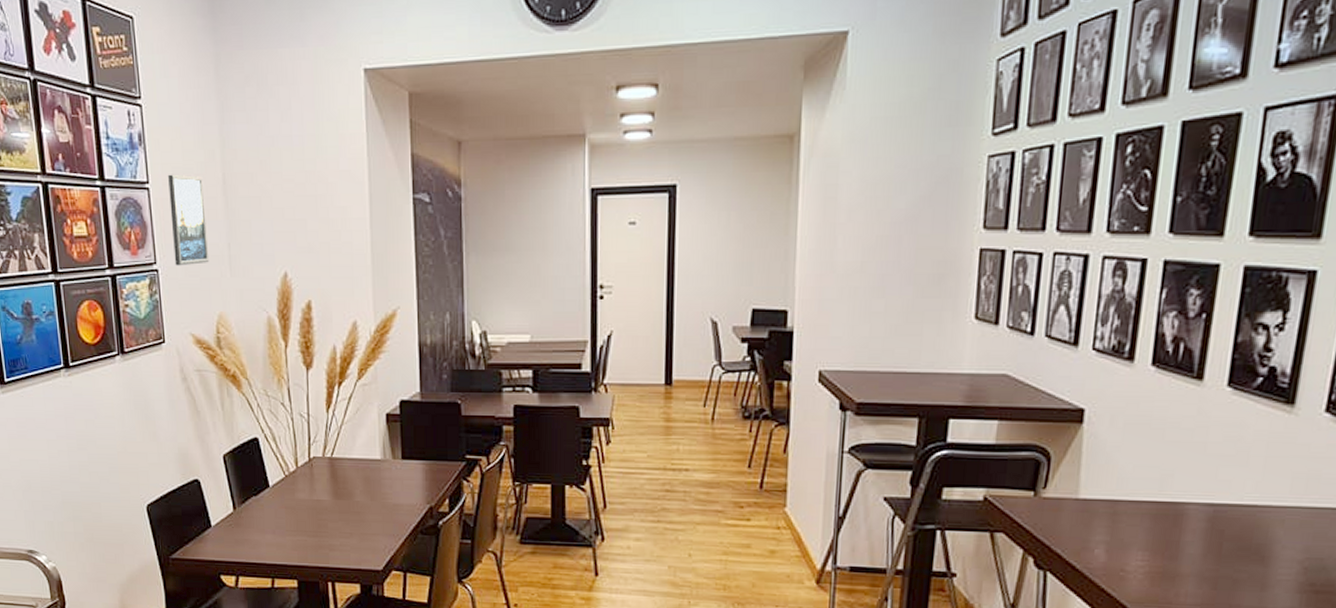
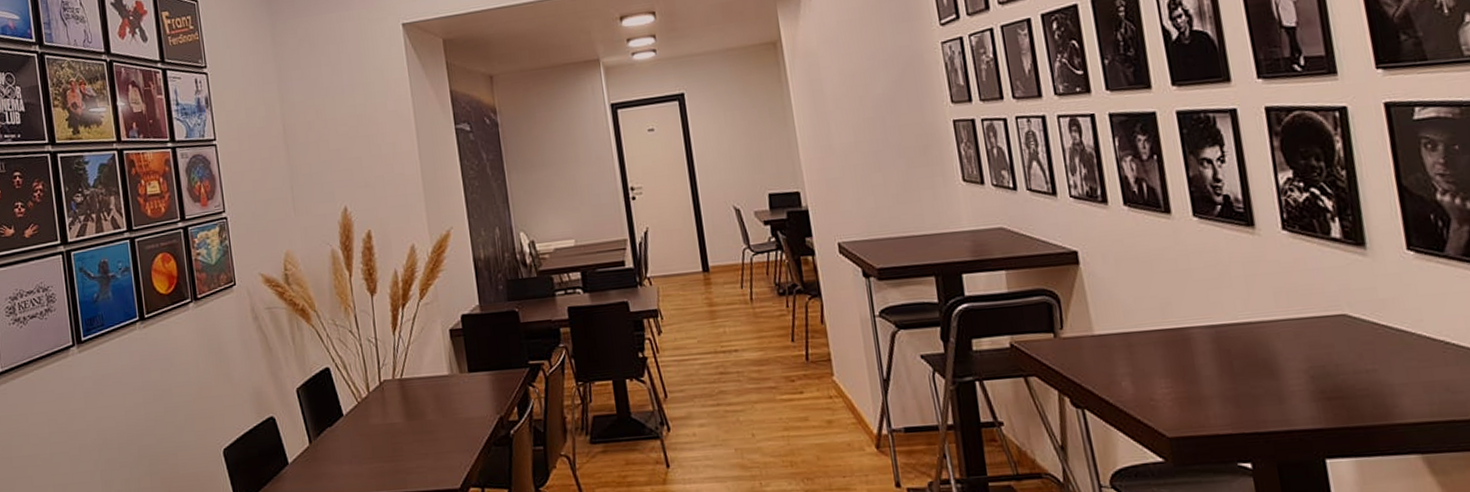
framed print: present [168,174,209,266] -> none [233,129,275,212]

